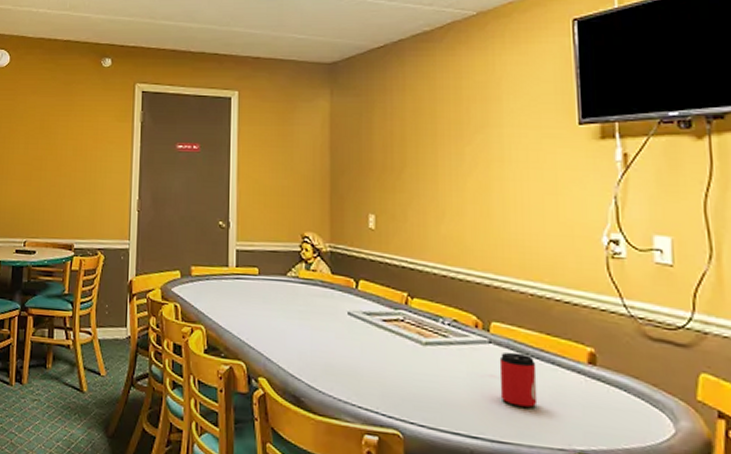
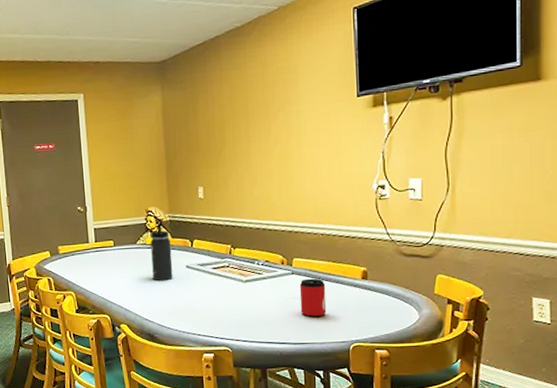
thermos bottle: none [304,253,330,329] -> present [150,223,173,281]

